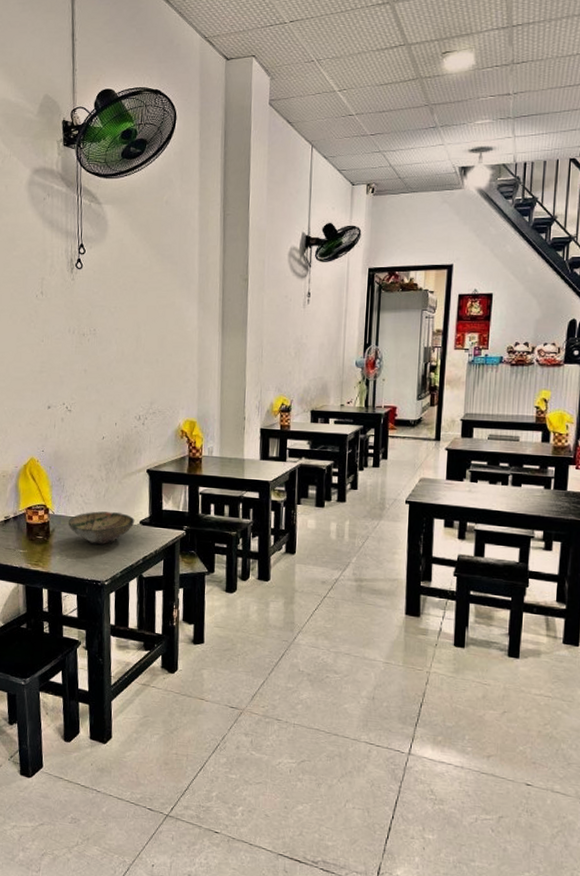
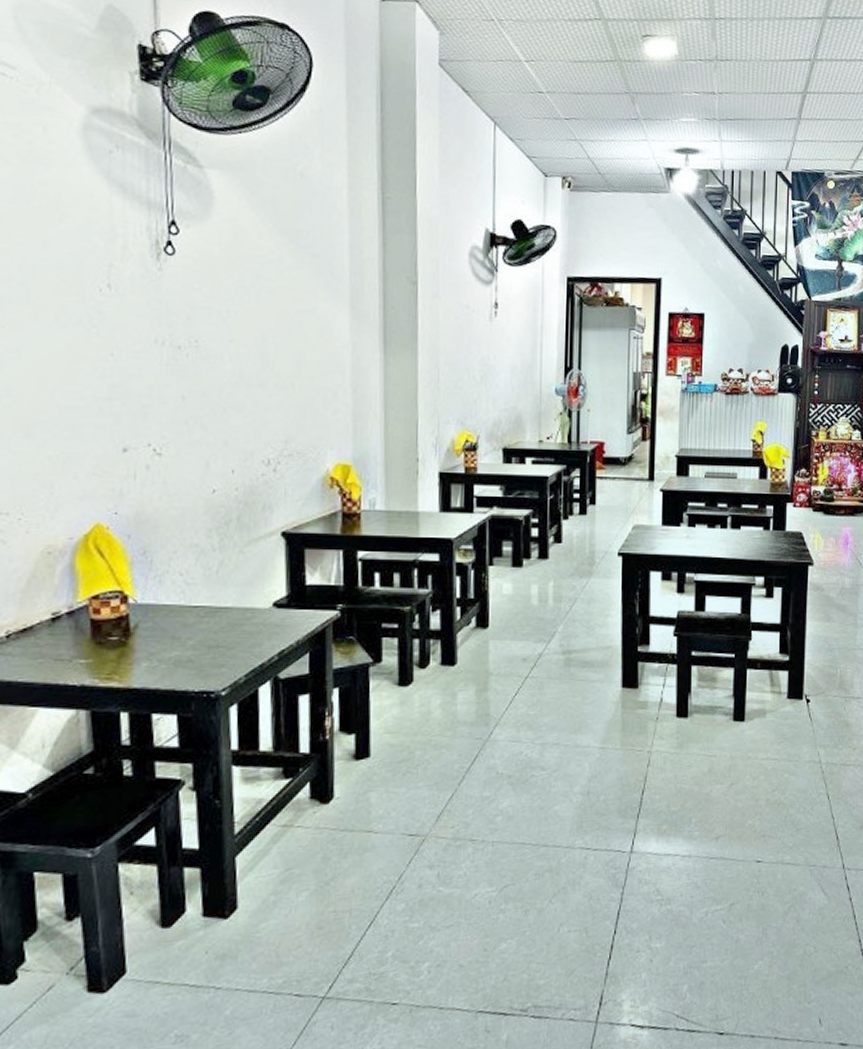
bowl: present [67,511,135,545] -> none [159,594,266,641]

